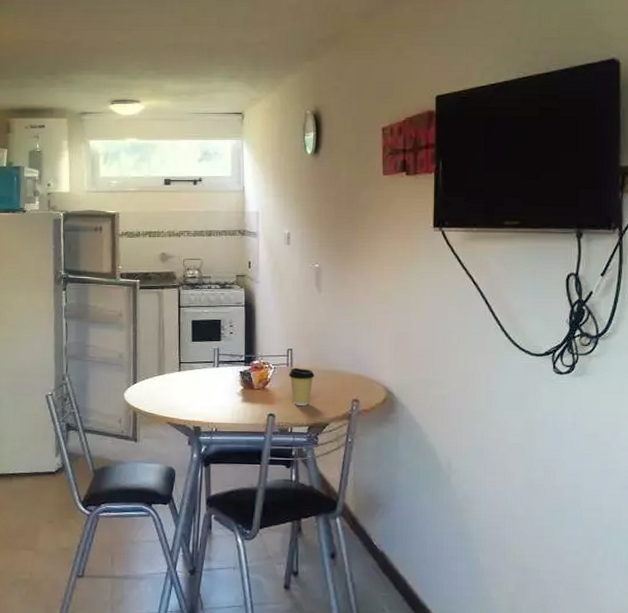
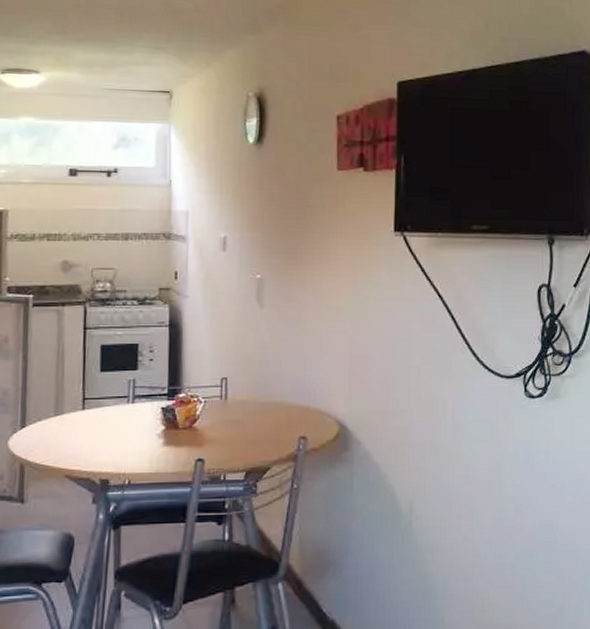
coffee cup: present [289,367,315,406] -> none [222,400,254,447]

